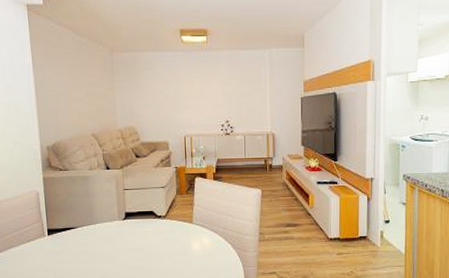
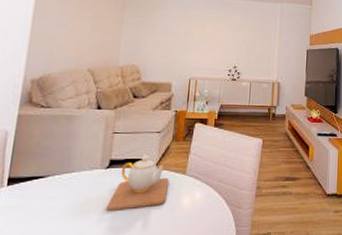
teapot: none [129,208,179,255] -> present [106,155,170,212]

